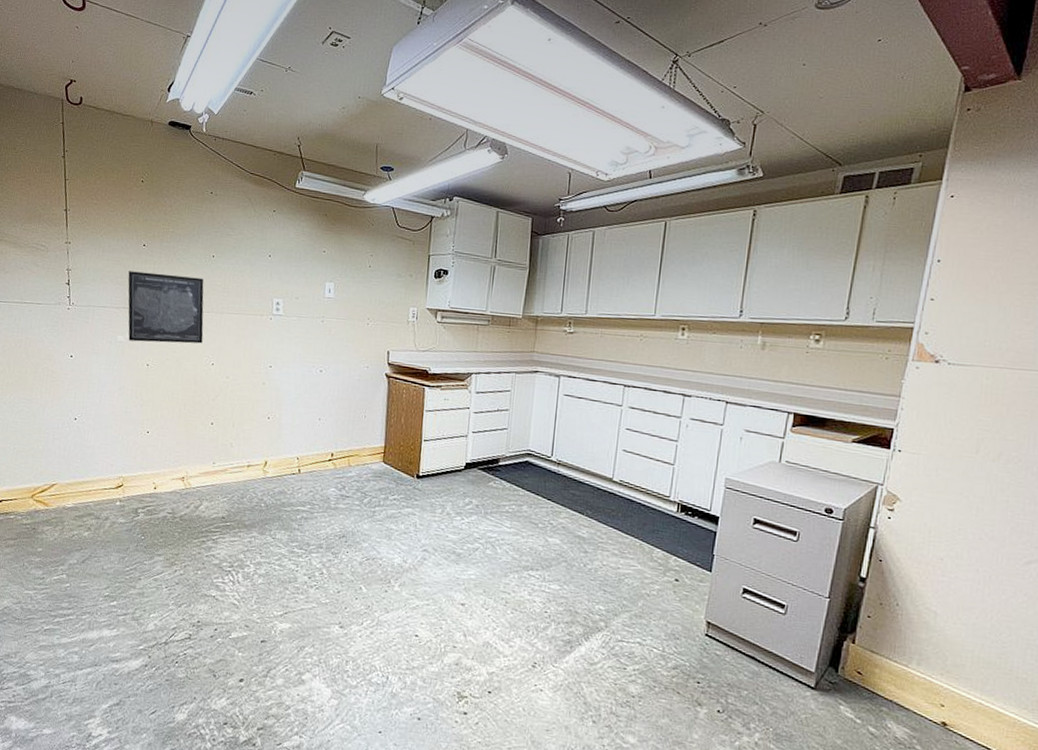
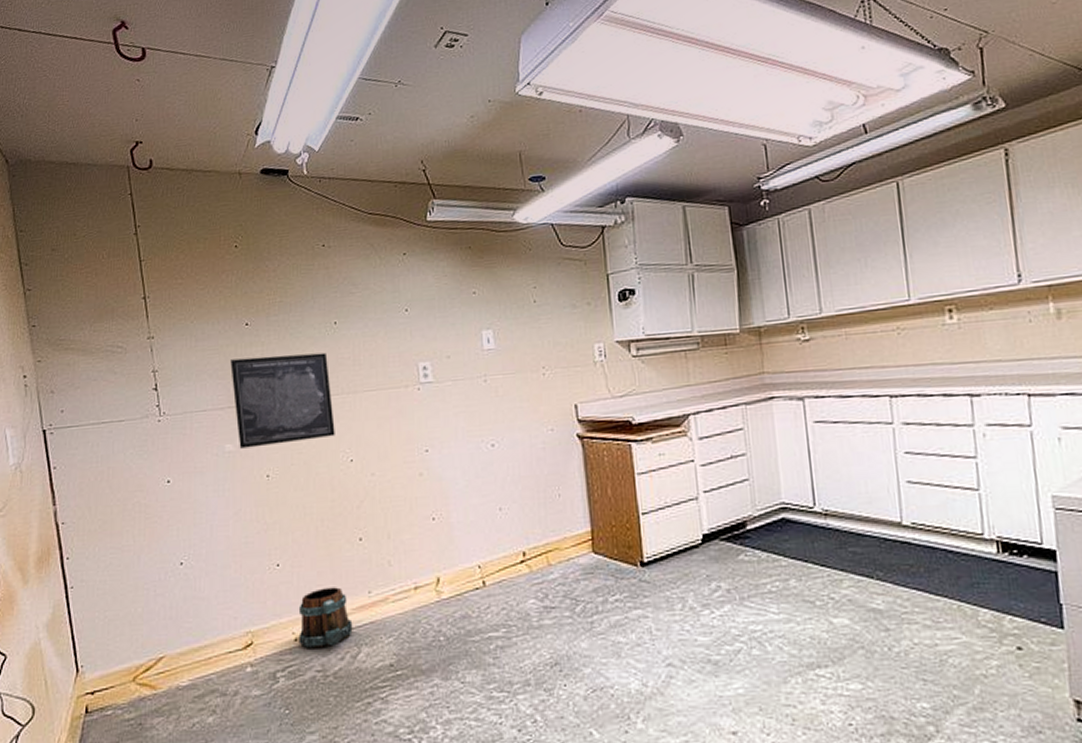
bucket: none [157,454,199,498] -> present [298,587,353,650]

